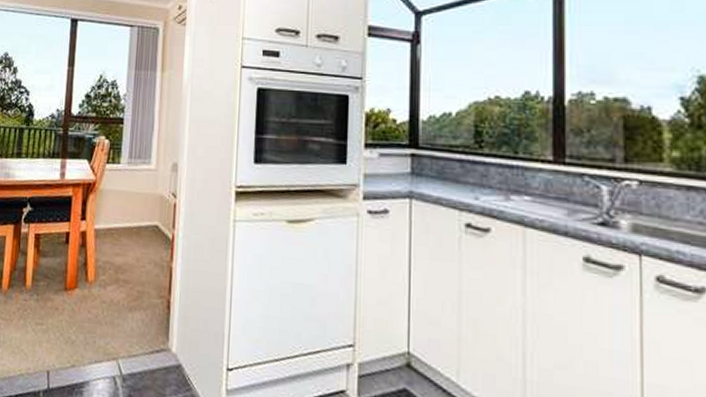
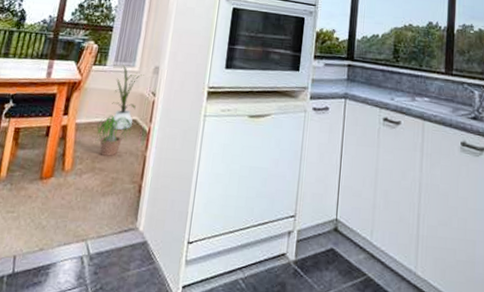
potted plant: none [116,220,153,267] -> present [95,115,132,156]
house plant: none [130,162,162,237] -> present [112,64,144,130]

